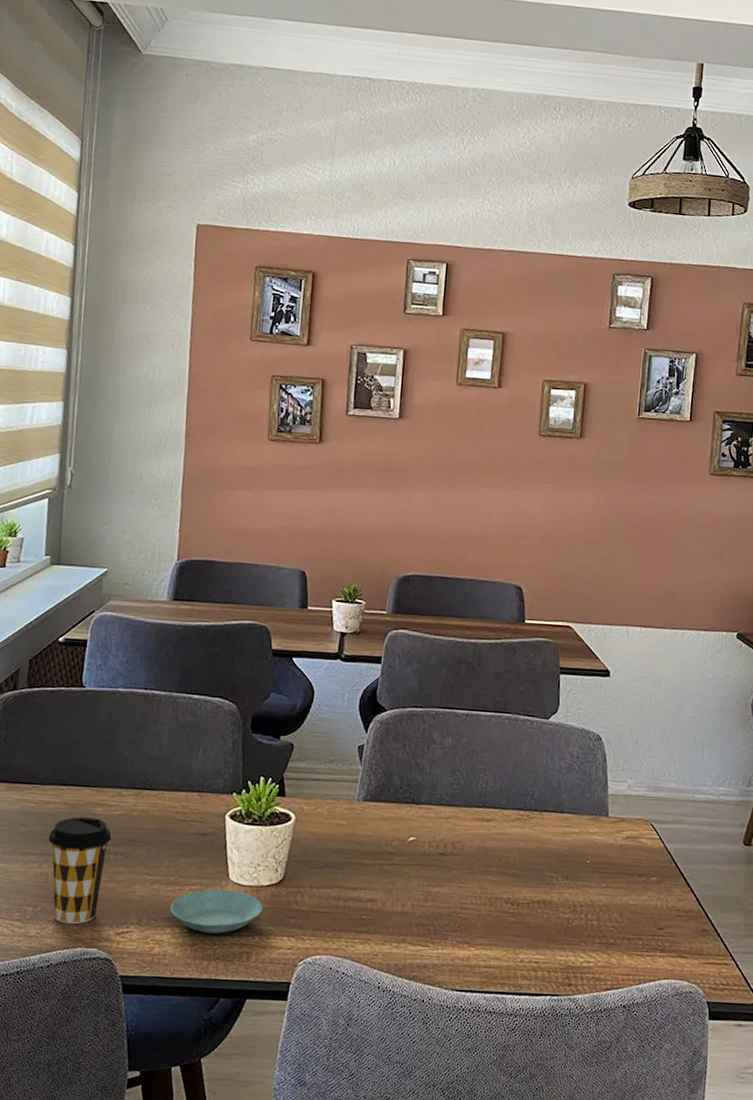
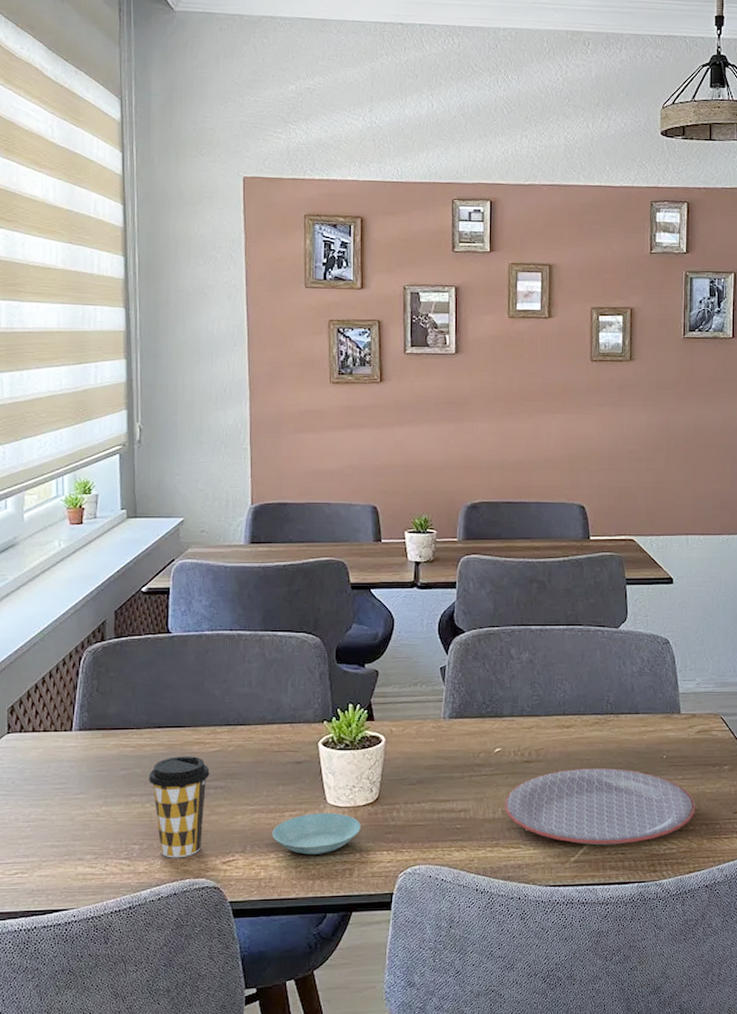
plate: none [414,866,618,953] -> present [504,767,695,846]

